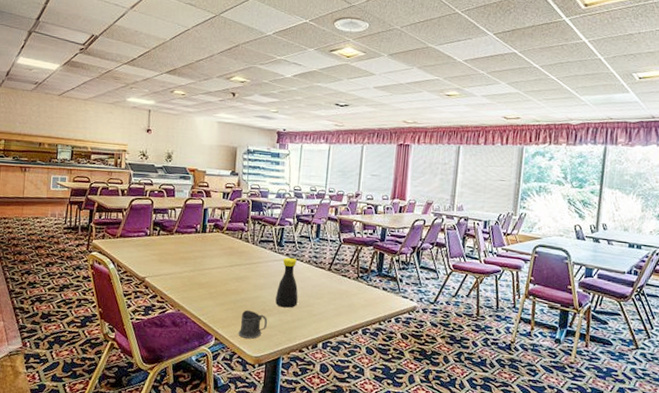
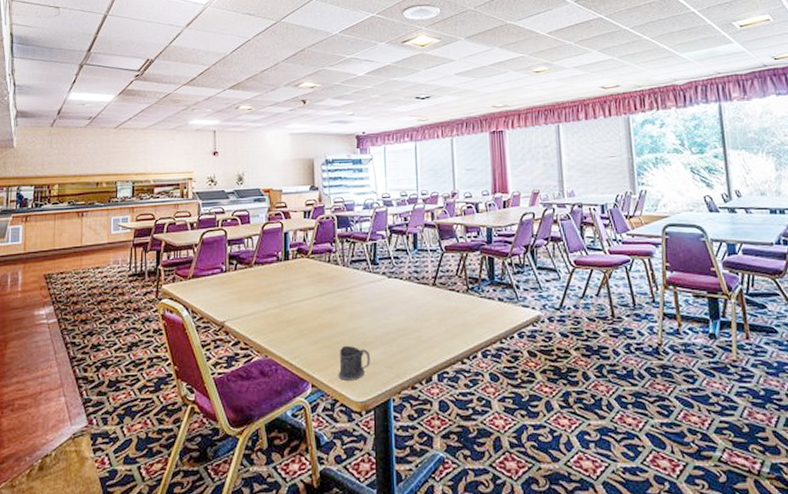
bottle: present [275,257,298,308] -> none [376,276,402,337]

